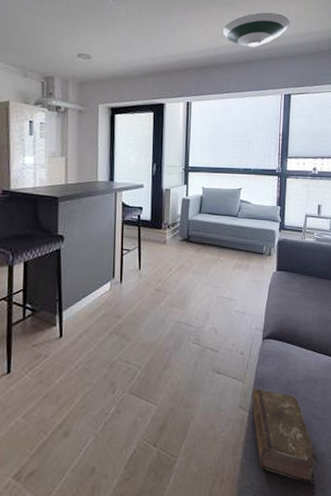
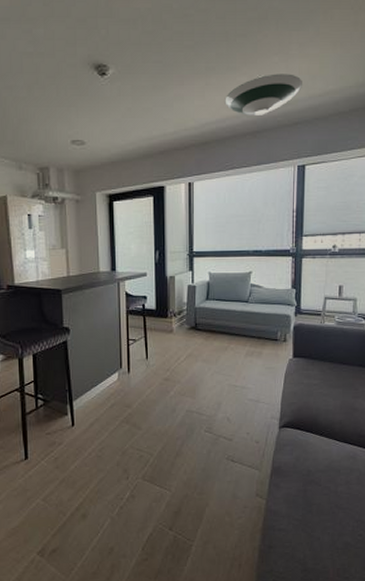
book: present [251,388,318,484] -> none [269,477,342,573]

